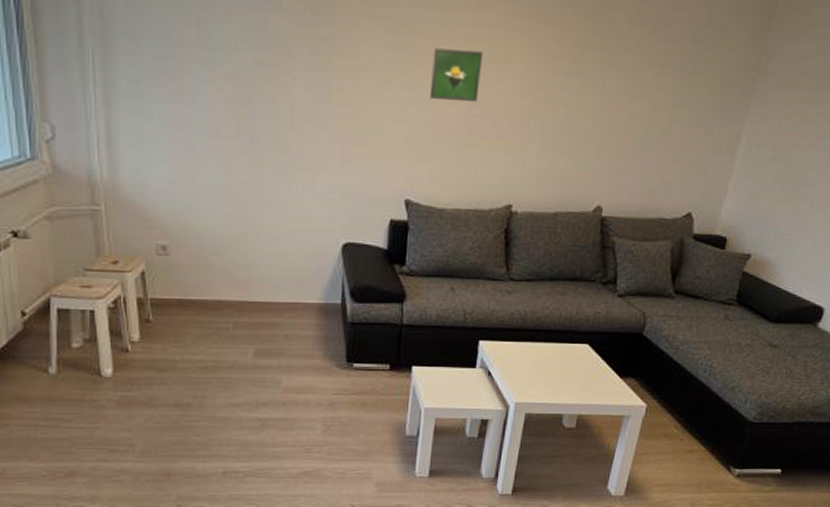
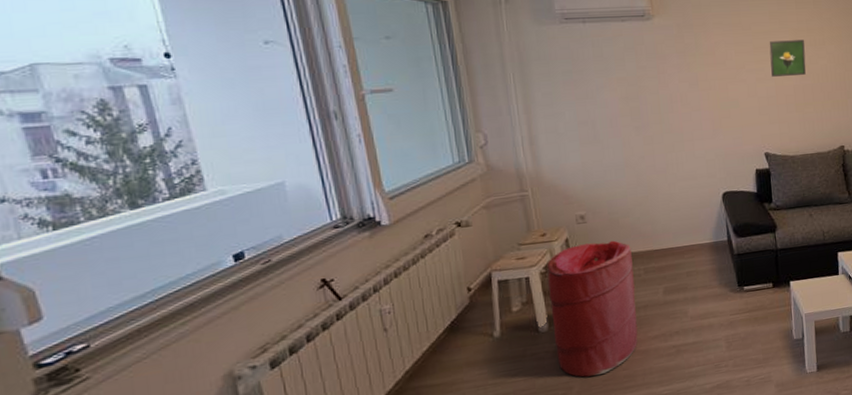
laundry hamper: none [116,281,220,436] -> present [546,240,638,377]

